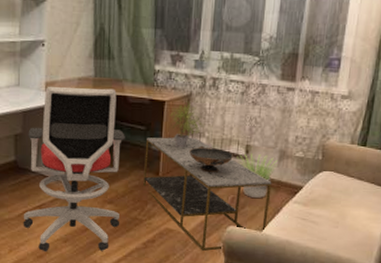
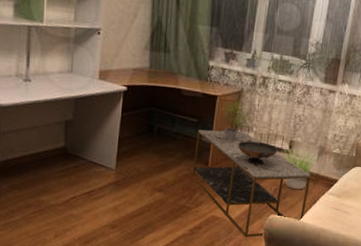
office chair: present [23,86,125,251] -> none [70,74,177,237]

